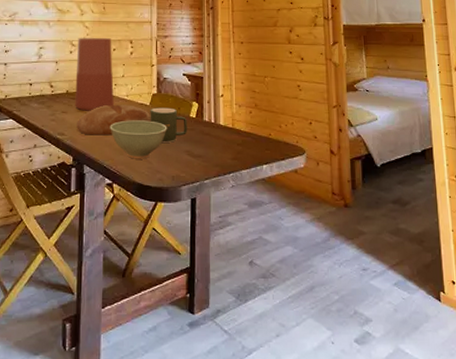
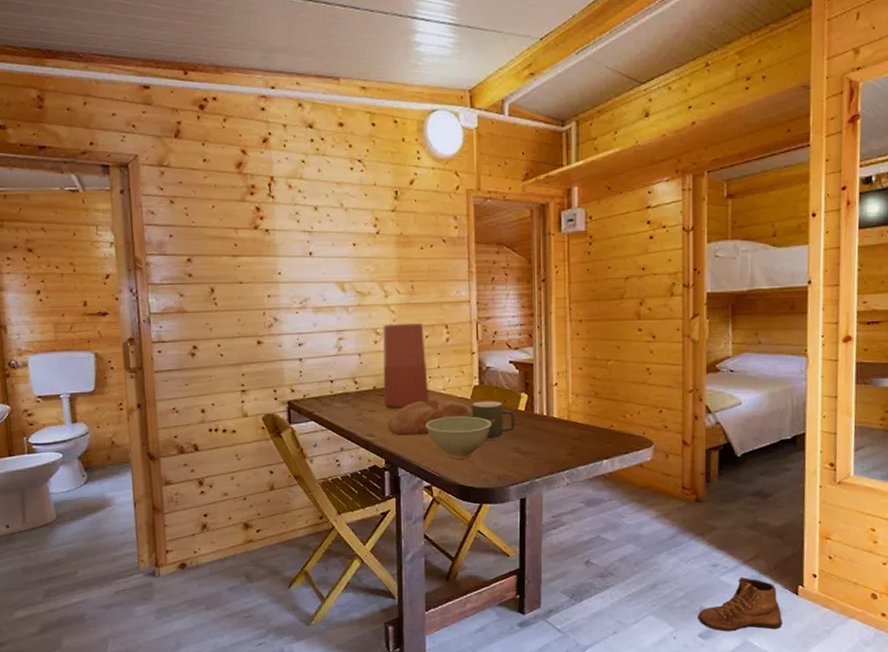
hiking boot: none [353,281,430,338] -> present [698,576,783,632]

